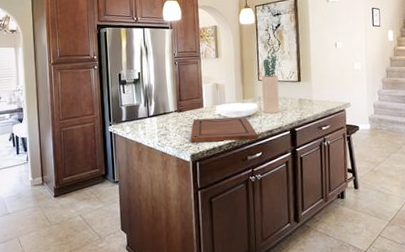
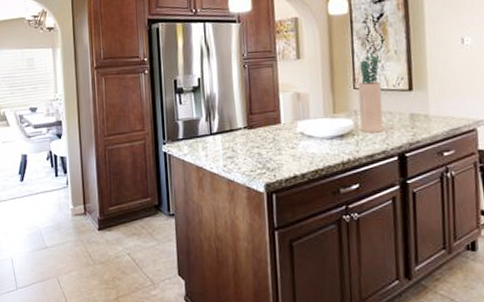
cutting board: present [190,117,258,143] -> none [264,136,354,169]

